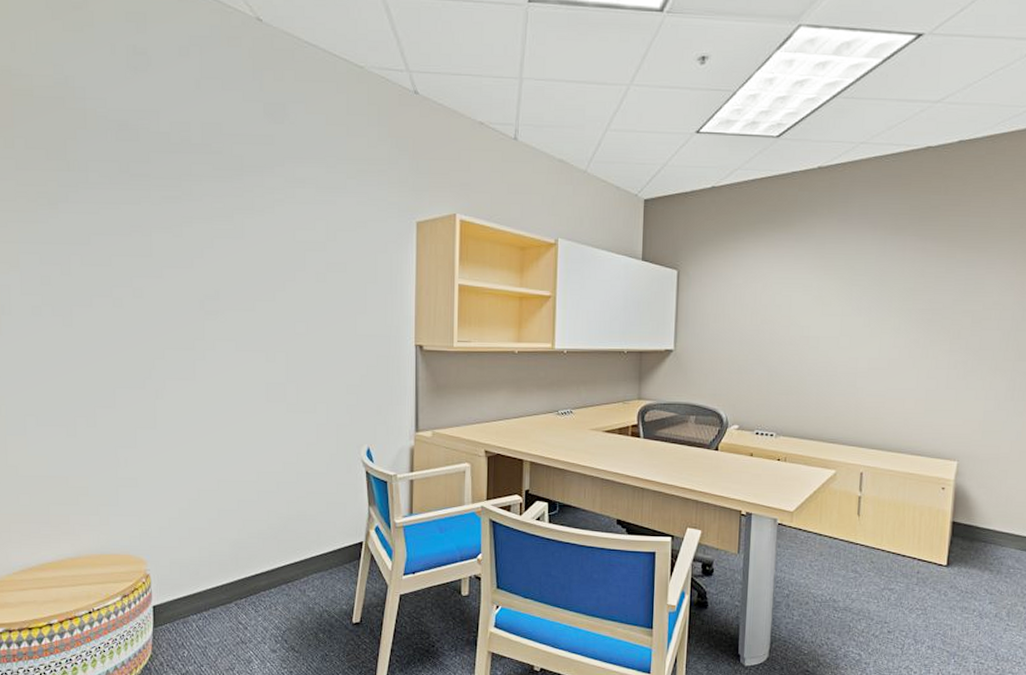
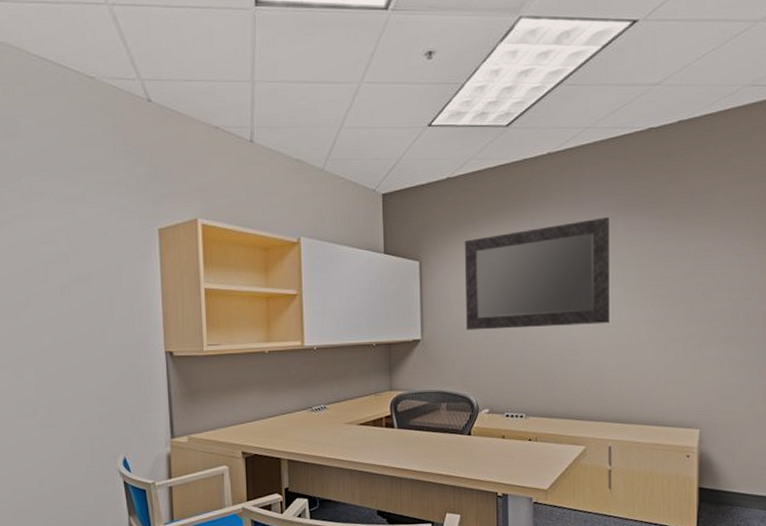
mirror: none [720,236,878,346] -> present [464,217,609,331]

